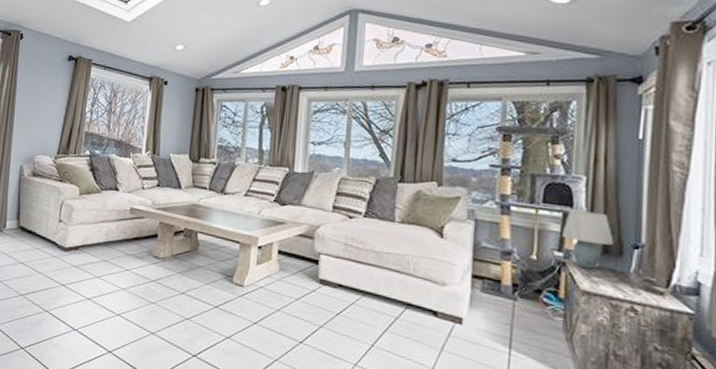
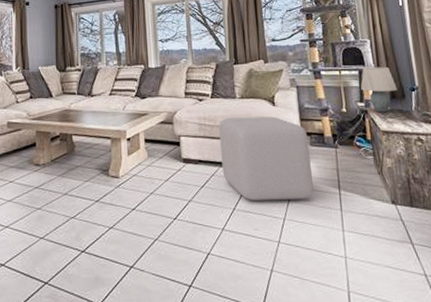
pouf: none [365,242,480,352] -> present [219,116,314,200]

